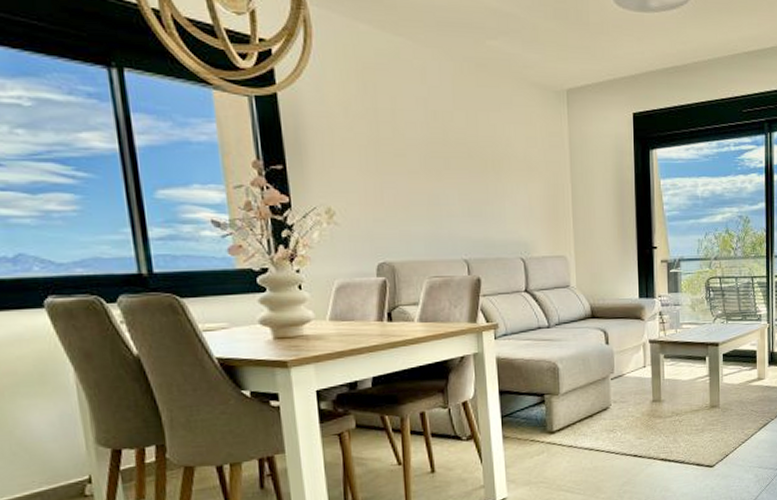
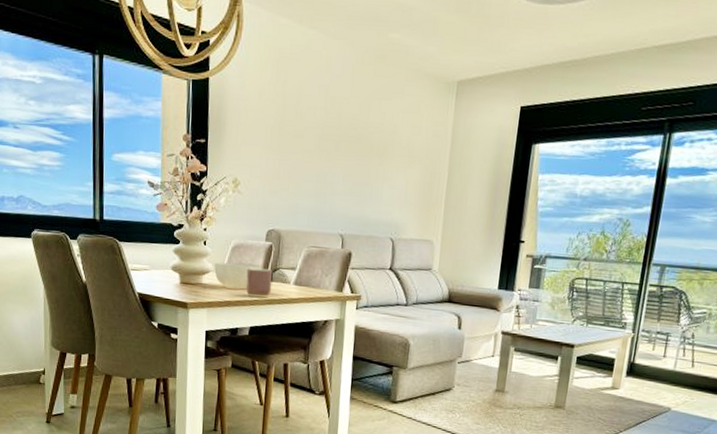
bowl: none [316,304,376,338] -> present [214,262,261,291]
mug: none [358,308,393,343] -> present [245,268,273,298]

